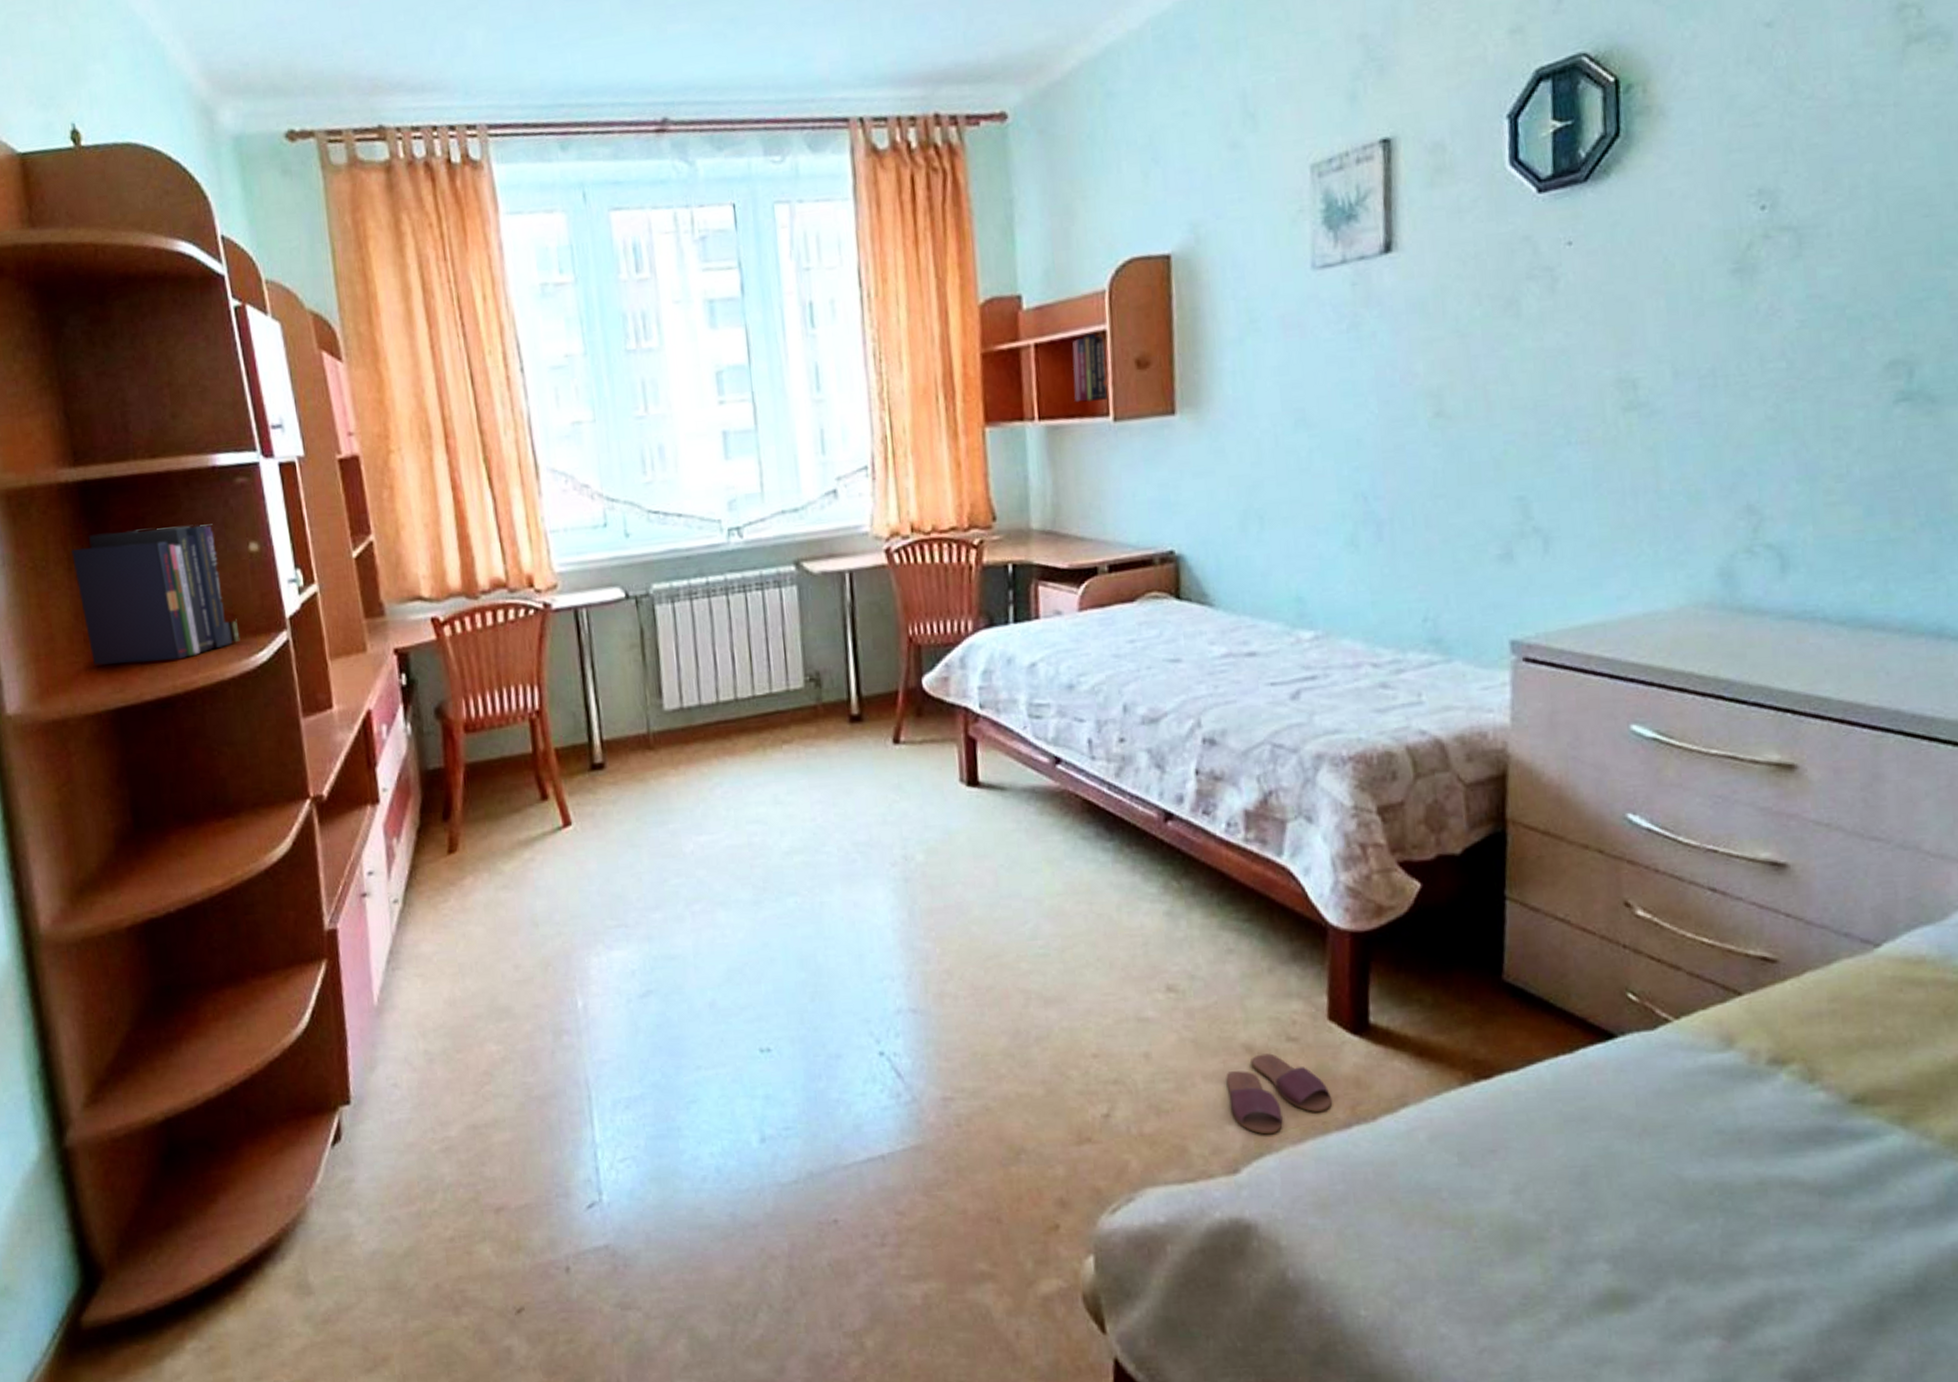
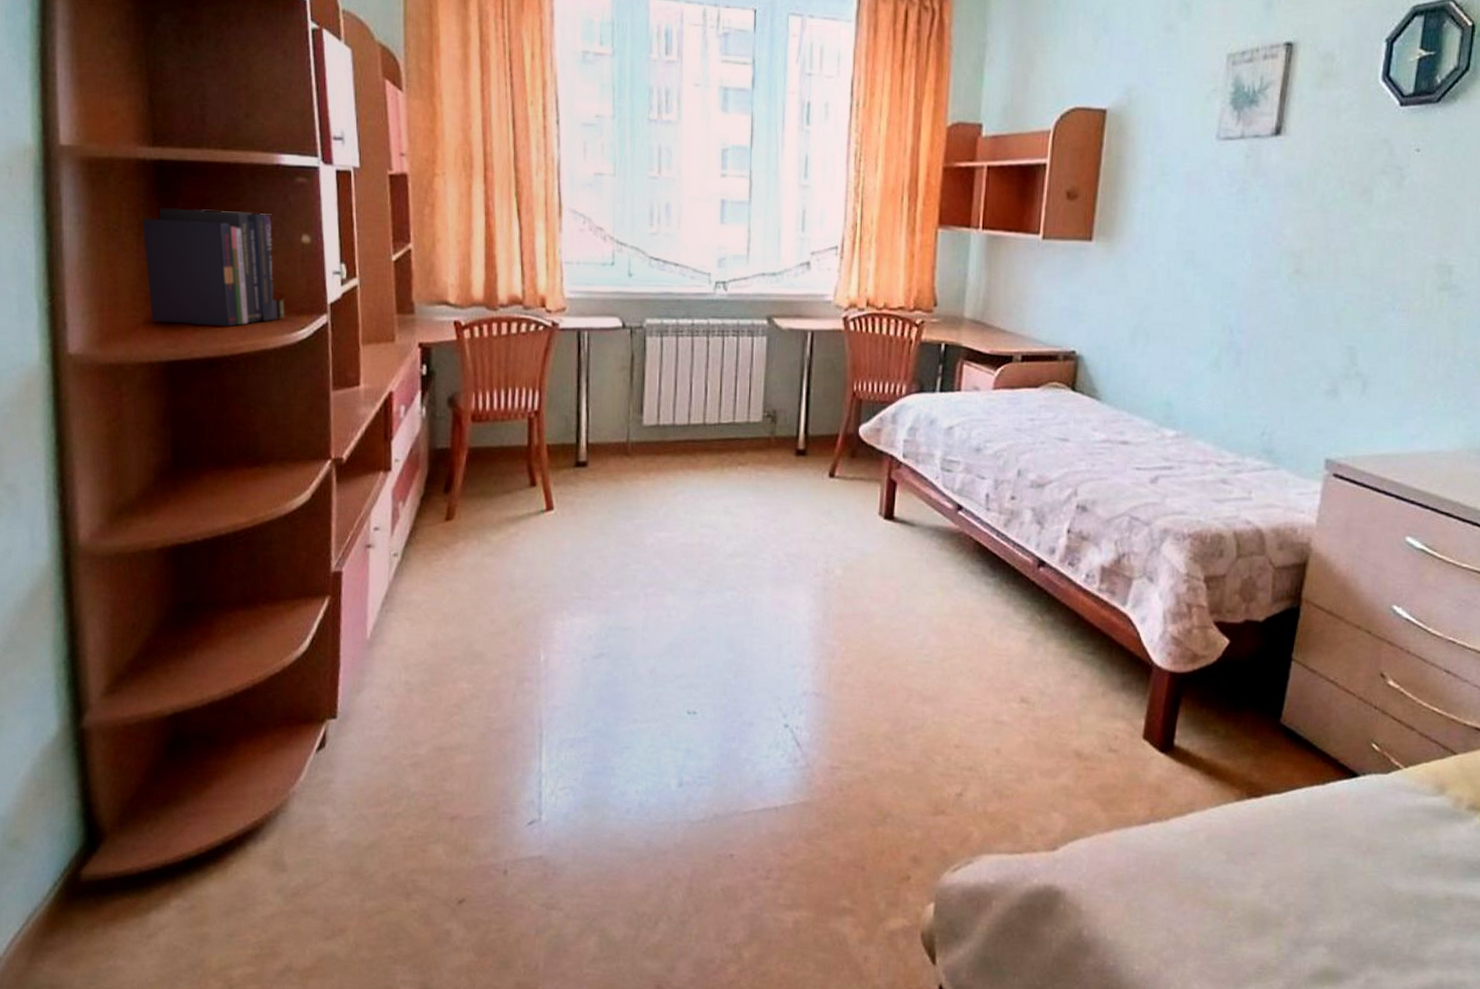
books: present [1072,331,1108,403] -> none [1014,163,1044,221]
slippers: present [1226,1053,1333,1135] -> none [1057,759,1137,823]

